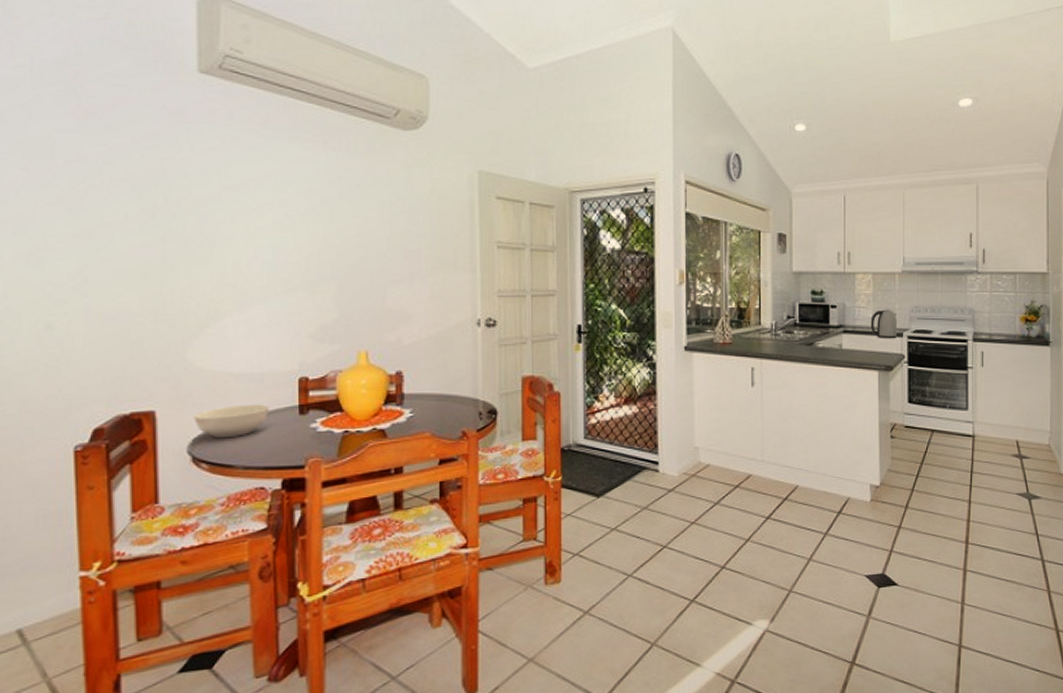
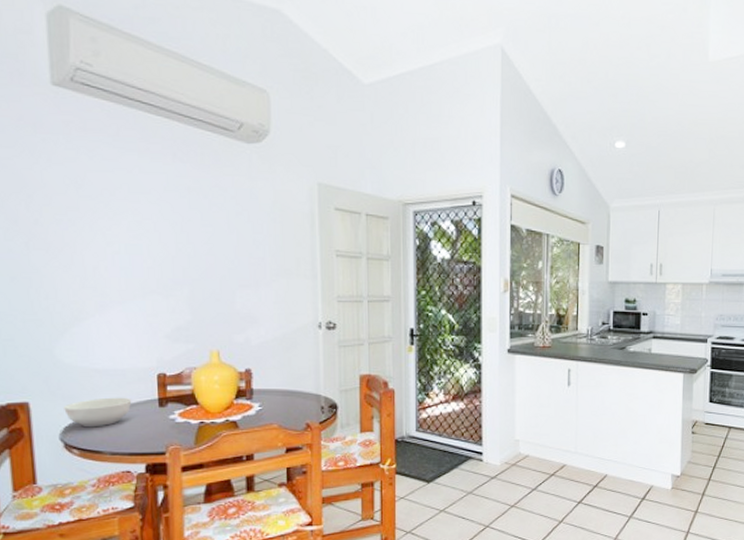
kettle: present [870,309,898,339] -> none [678,317,703,345]

